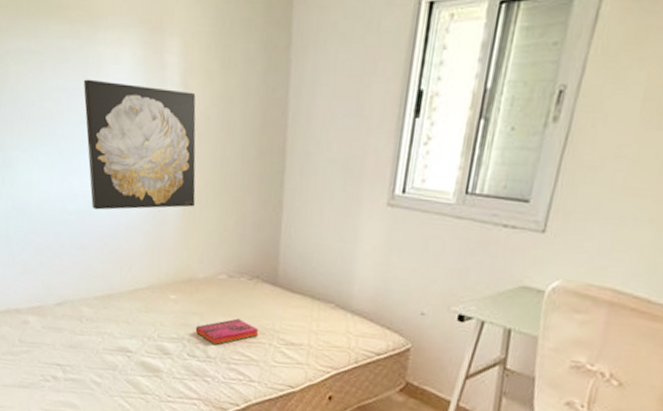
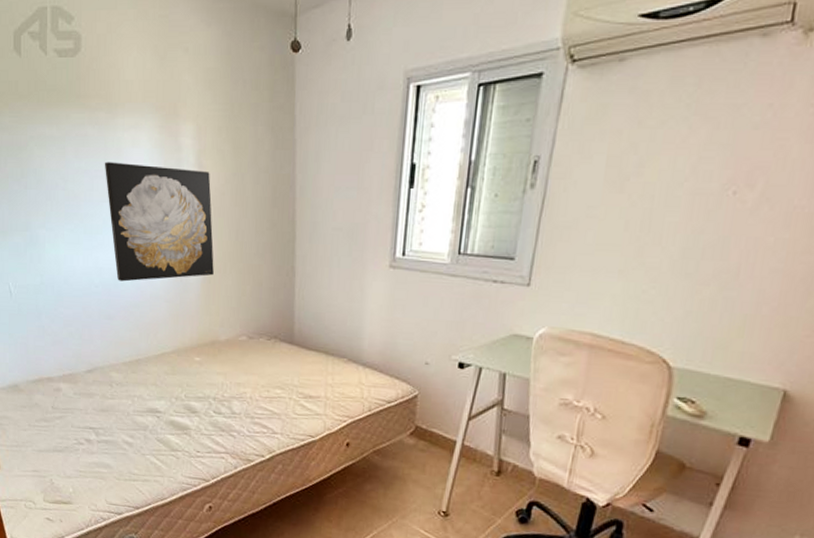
hardback book: present [195,318,259,345] -> none [220,376,279,401]

